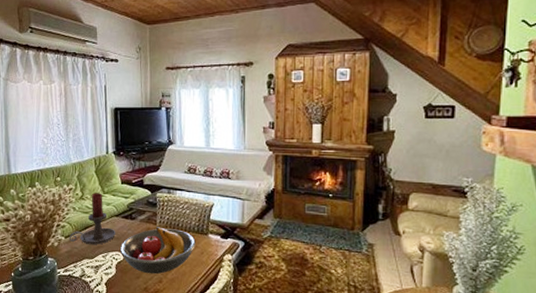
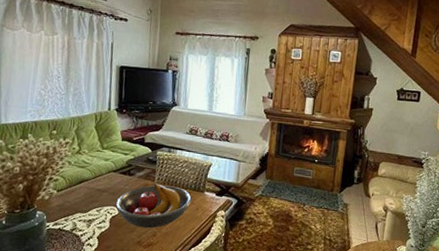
candle holder: present [69,193,116,245] -> none [61,148,113,200]

